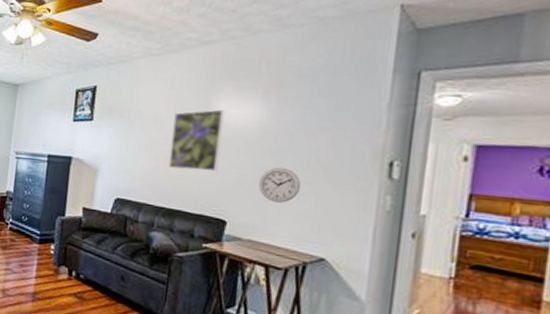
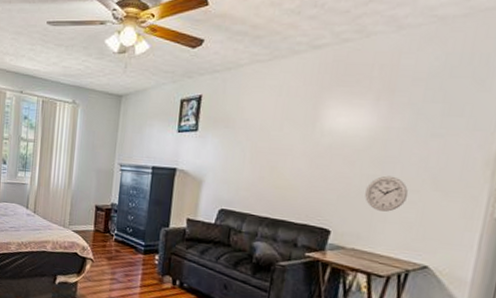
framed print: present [168,109,225,171] -> none [273,117,333,181]

